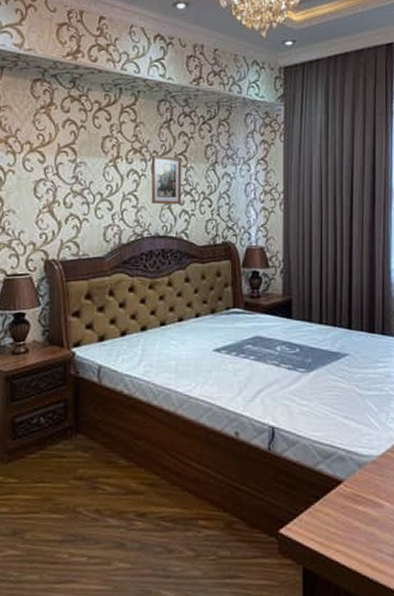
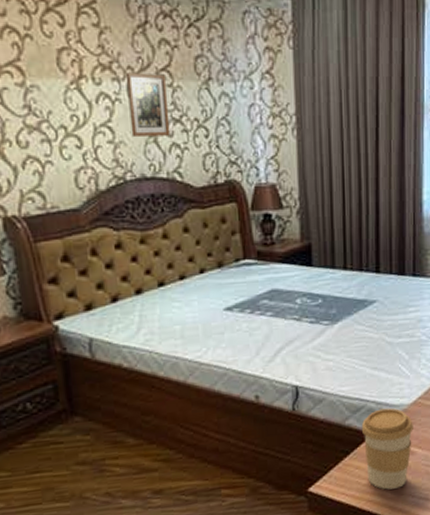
coffee cup: none [331,457,382,541] -> present [361,408,413,490]

